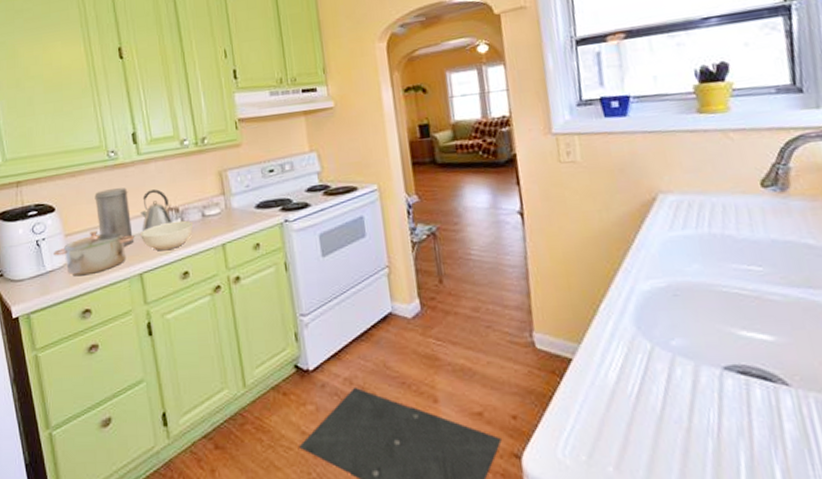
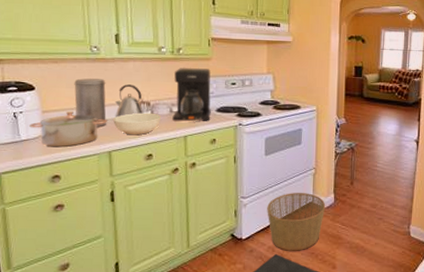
coffee maker: none [201,157,250,228] -> present [172,68,211,122]
basket: none [334,300,411,383] -> present [267,193,326,251]

